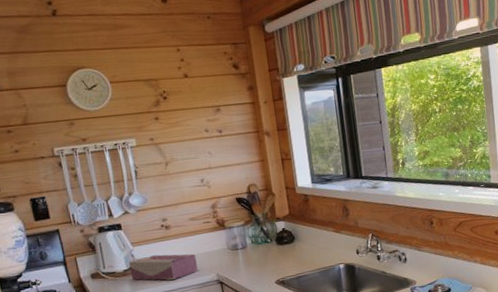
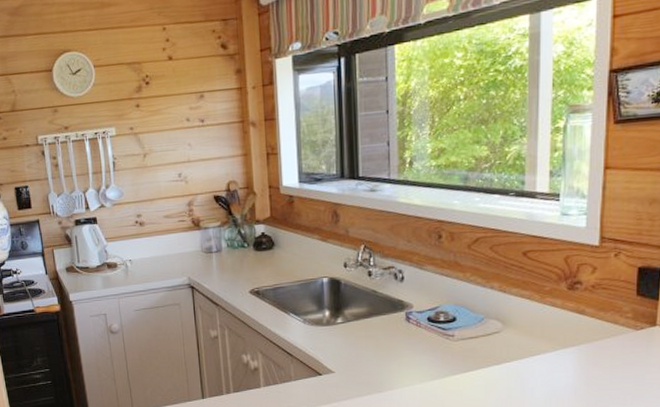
tissue box: present [128,254,198,280] -> none [102,252,169,280]

